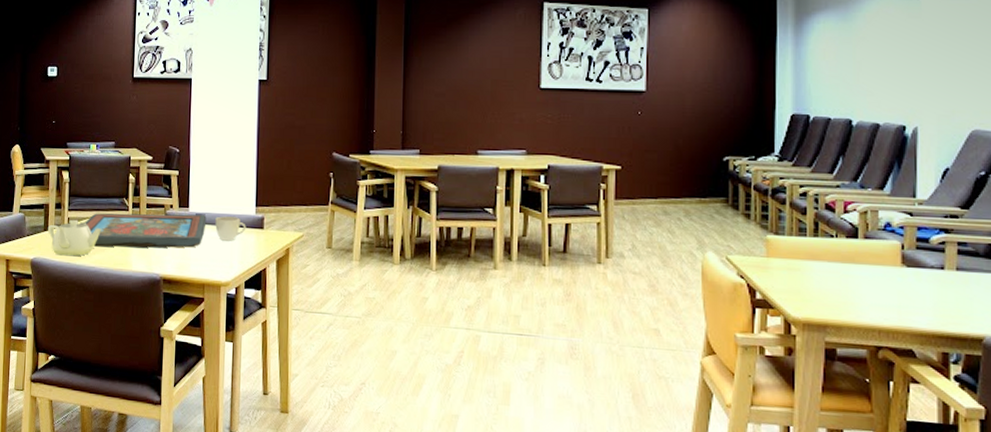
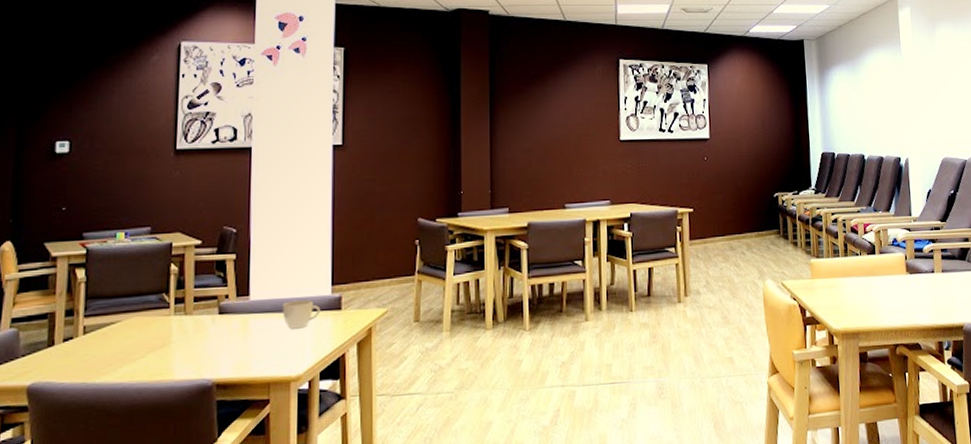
teapot: present [47,219,102,257] -> none [52,327,133,376]
religious icon: present [85,213,207,248] -> none [108,302,272,358]

